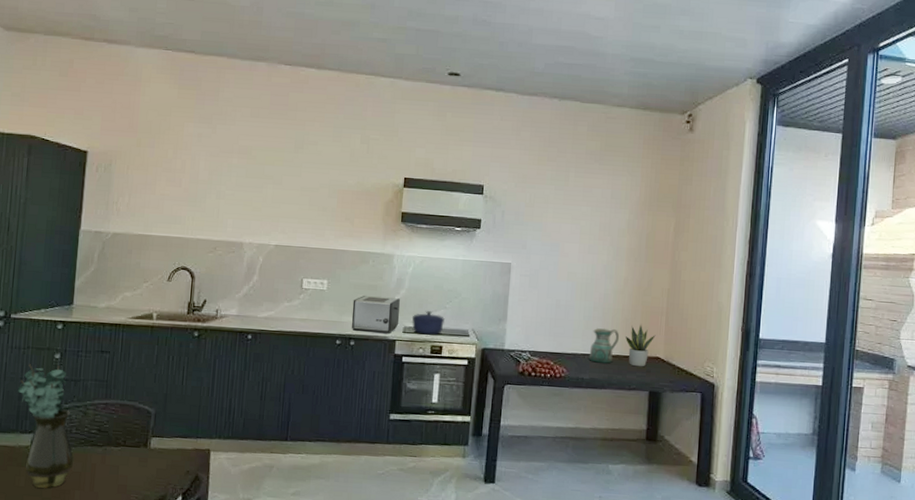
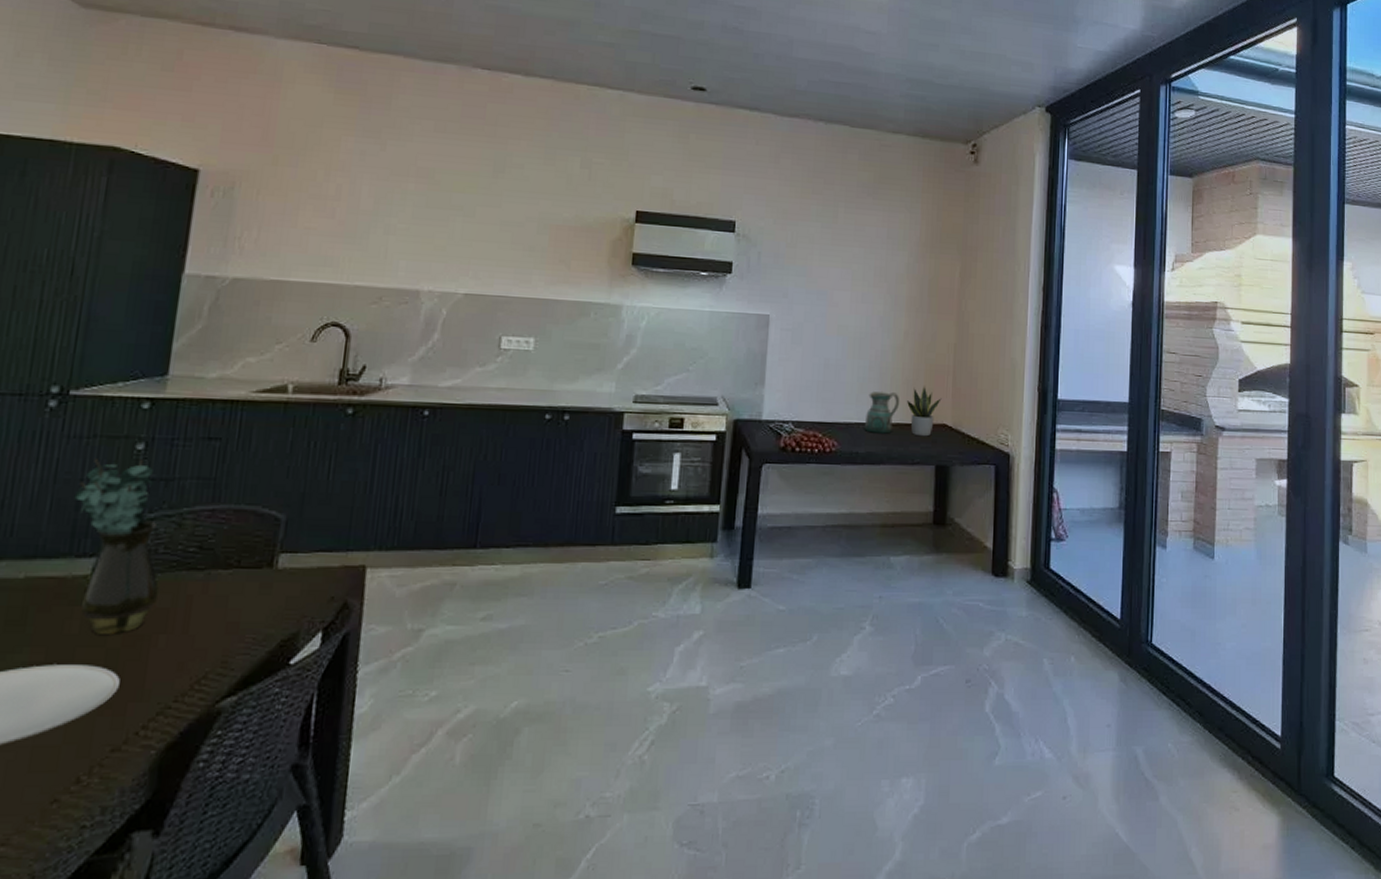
toaster: present [352,295,400,334] -> none [566,356,630,405]
cooking pot: present [411,310,445,336] -> none [644,374,687,406]

